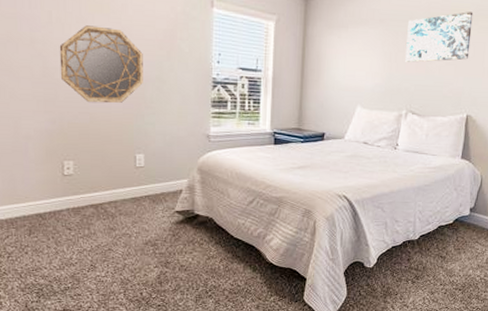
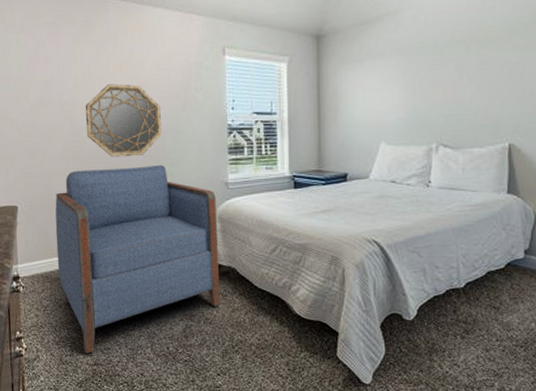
armchair: none [22,113,197,300] -> present [55,164,221,354]
wall art: present [405,12,473,62] -> none [431,31,505,91]

